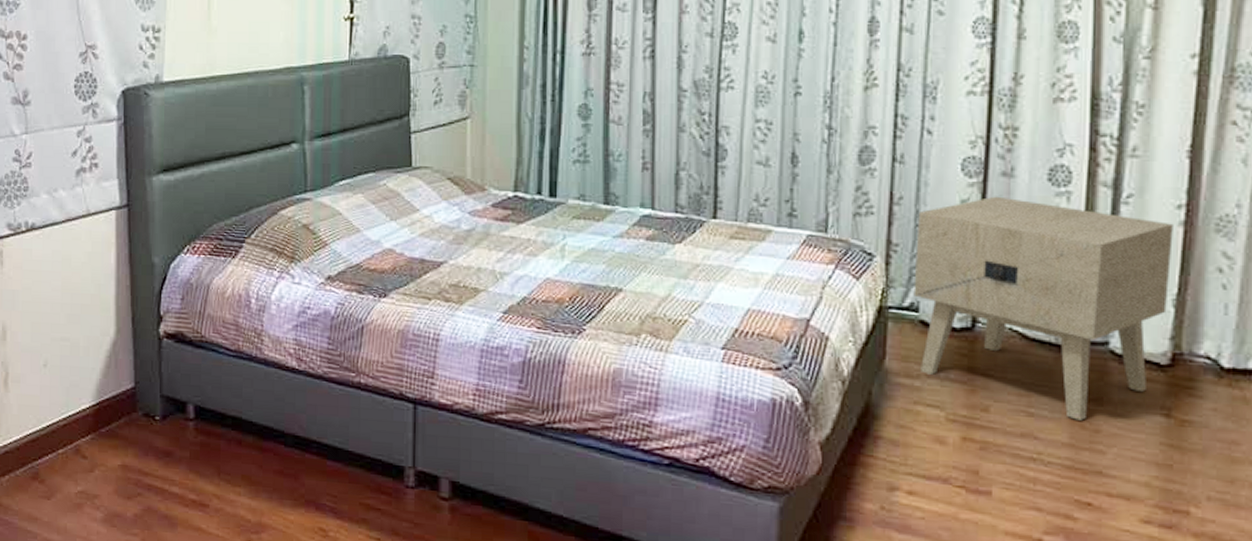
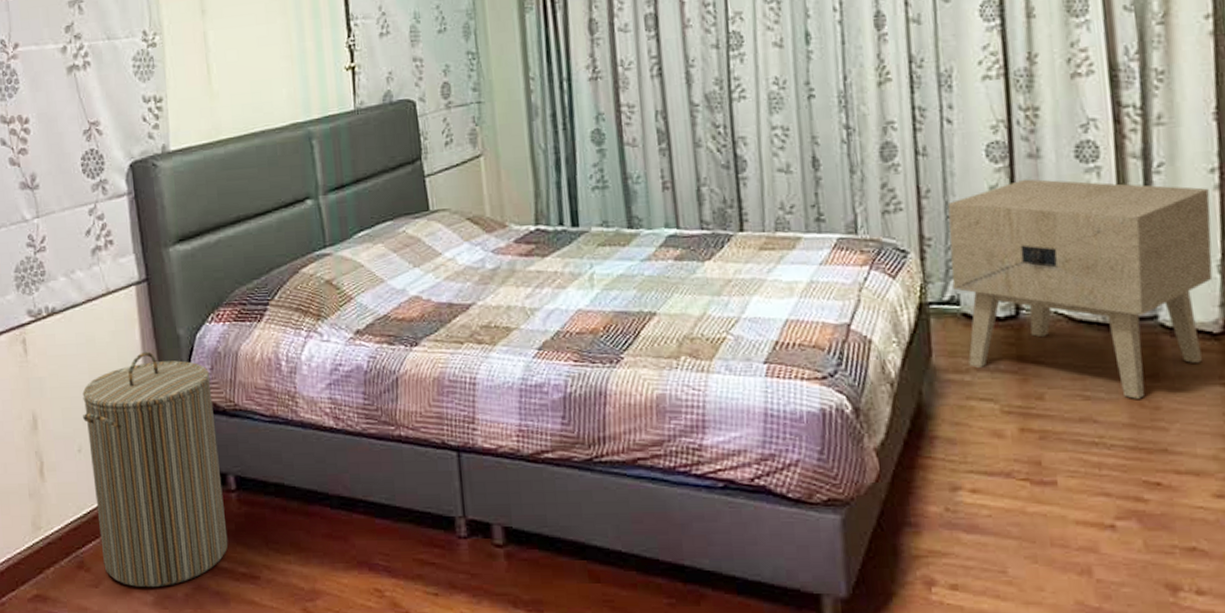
laundry hamper: none [52,275,182,506] -> present [82,351,228,588]

